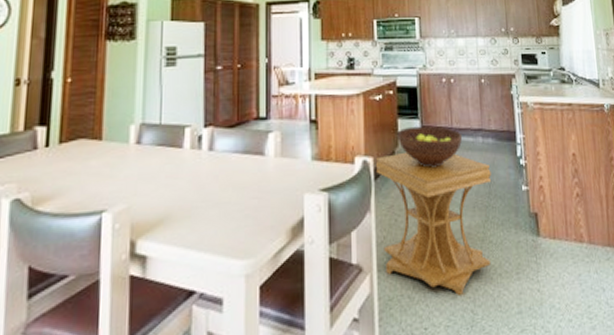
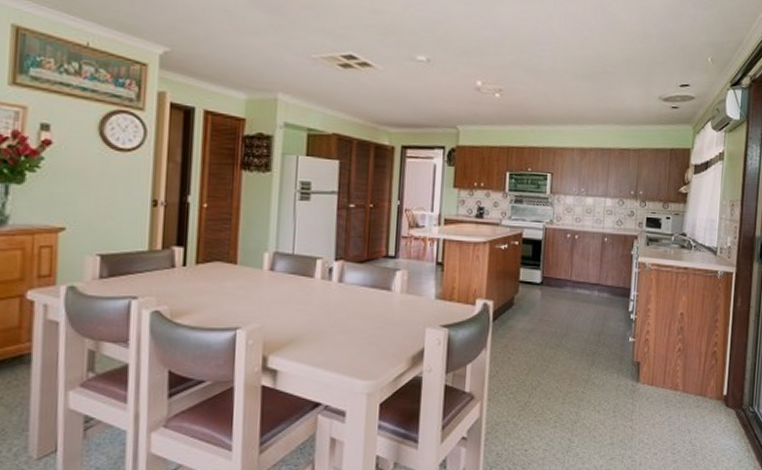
side table: present [375,152,492,297] -> none [494,298,602,427]
fruit bowl: present [397,125,463,168] -> none [518,276,580,314]

